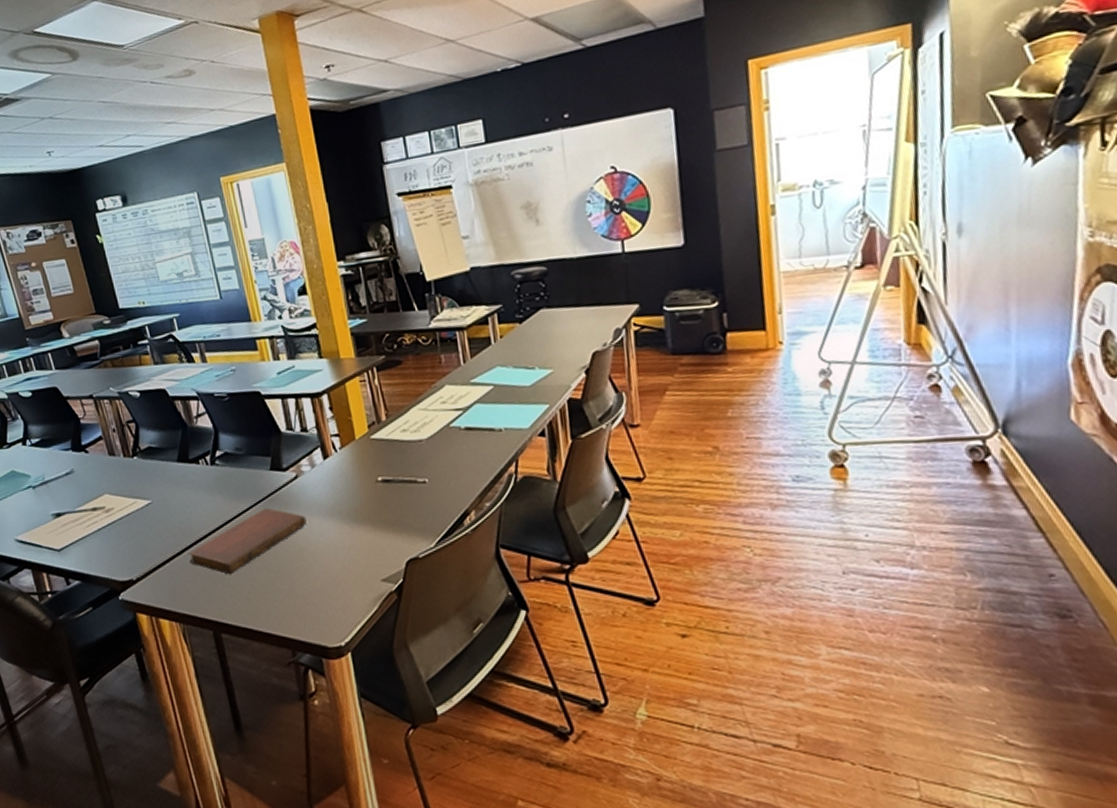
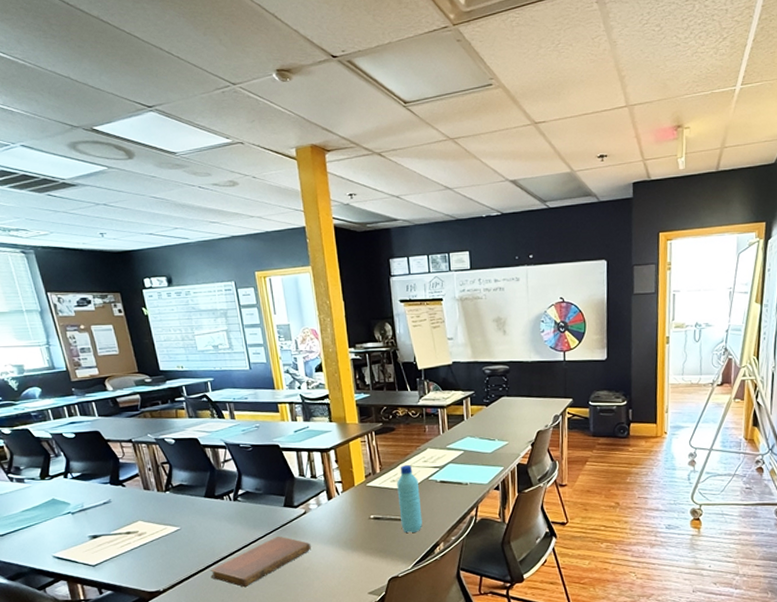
water bottle: none [408,408,445,499] -> present [397,465,422,533]

